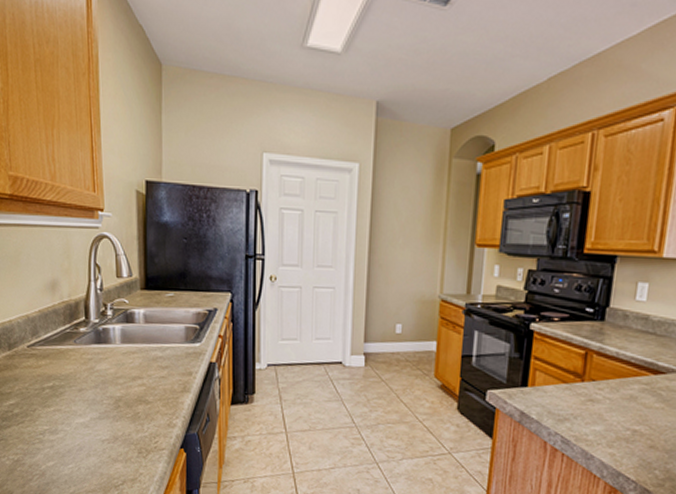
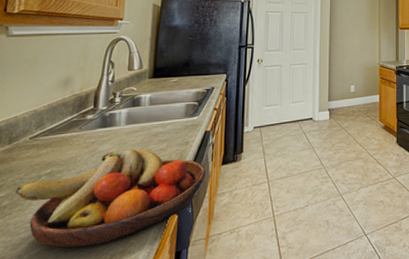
fruit bowl: none [24,372,214,469] -> present [16,149,206,248]

